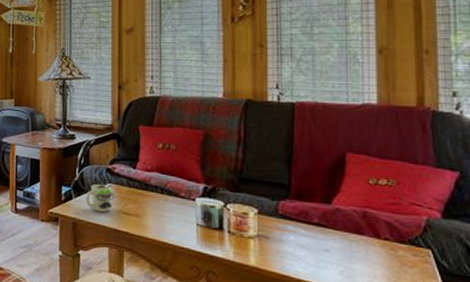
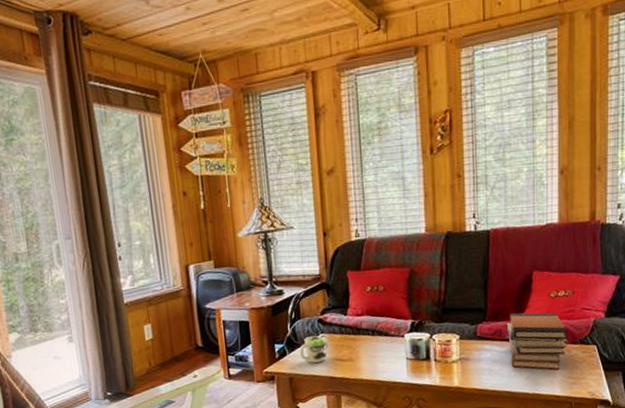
book stack: none [315,195,392,271] -> present [507,312,567,370]

